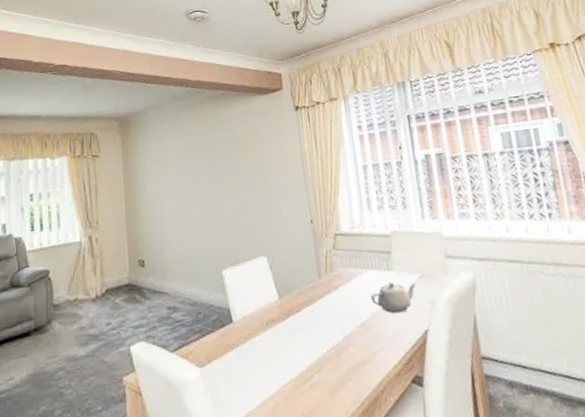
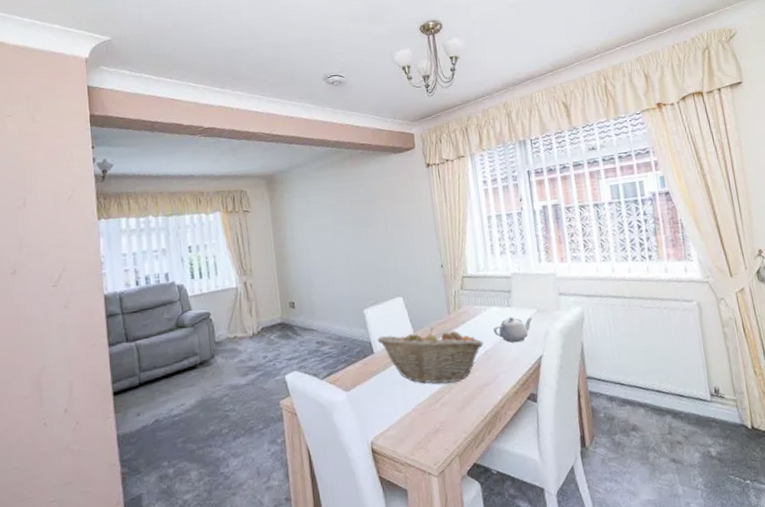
fruit basket: none [236,293,359,361] -> present [377,328,483,384]

